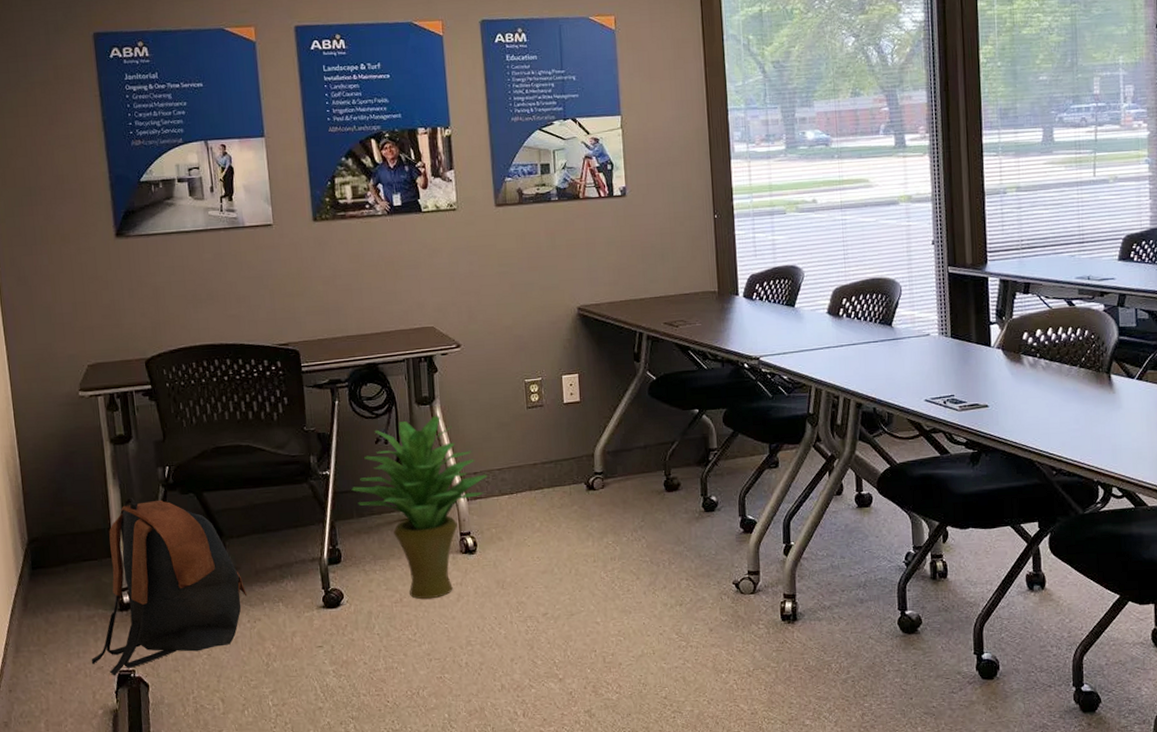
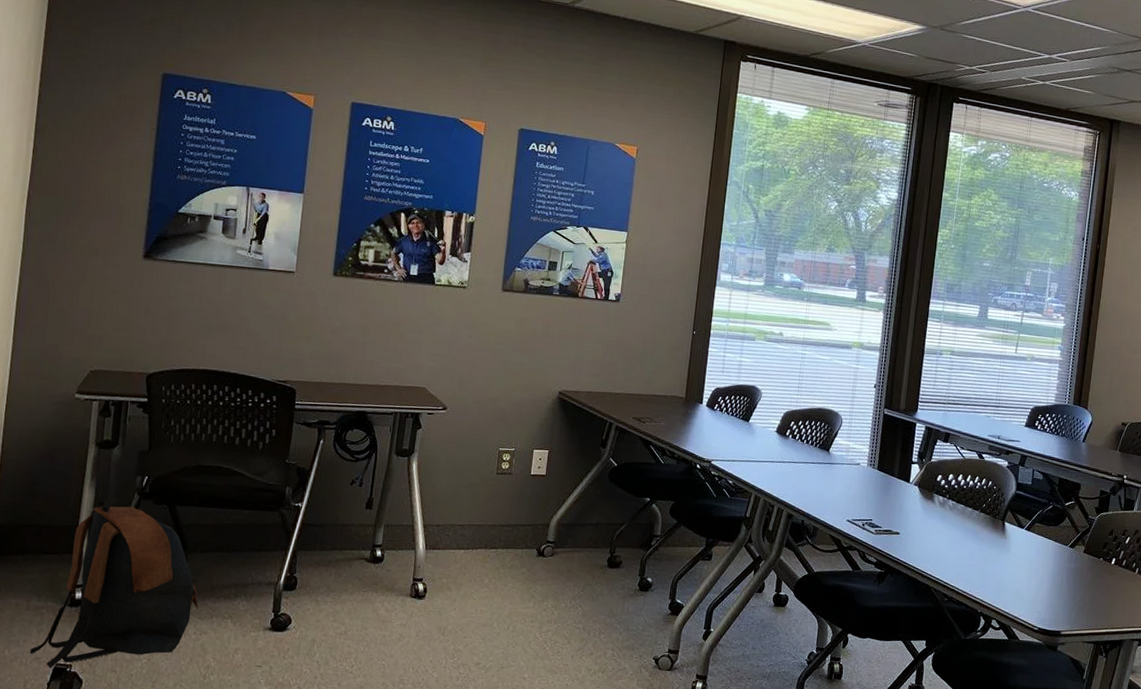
potted plant: present [351,416,488,600] -> none [319,468,449,636]

